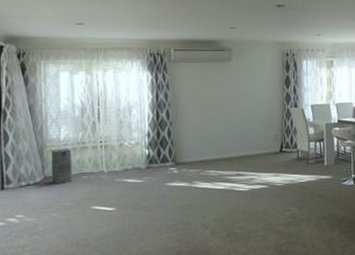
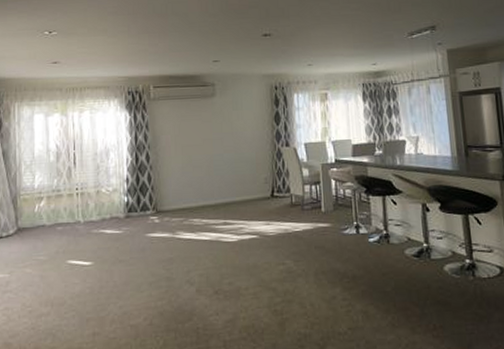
air purifier: present [51,148,73,184] -> none [25,196,48,236]

